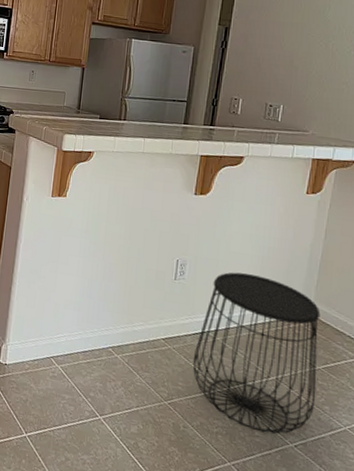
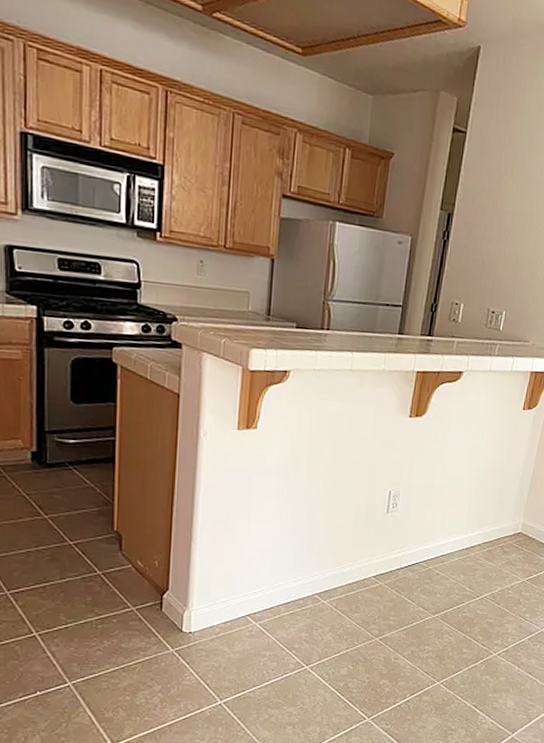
side table: present [193,272,321,434] -> none [405,498,528,649]

